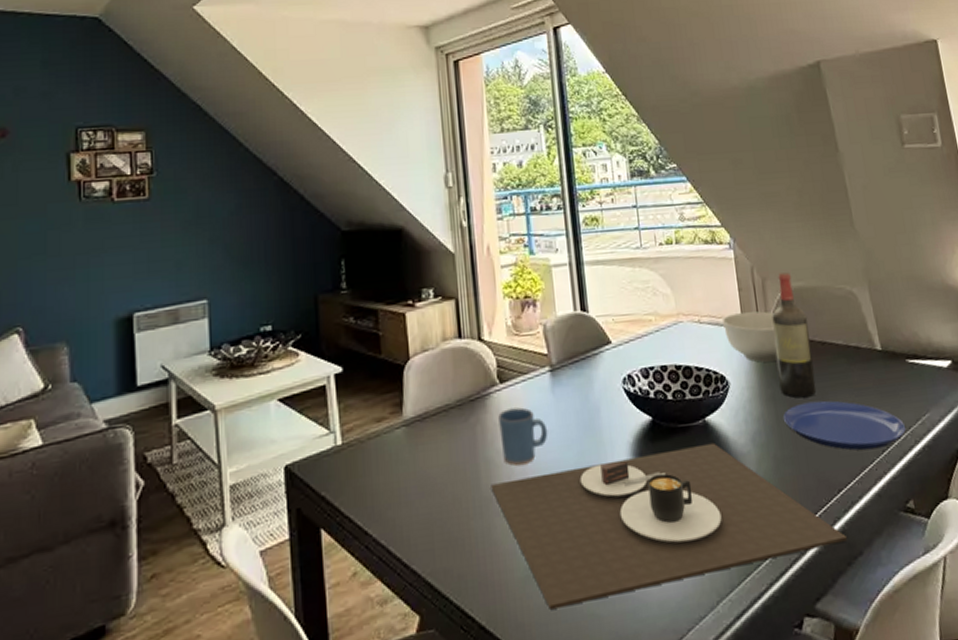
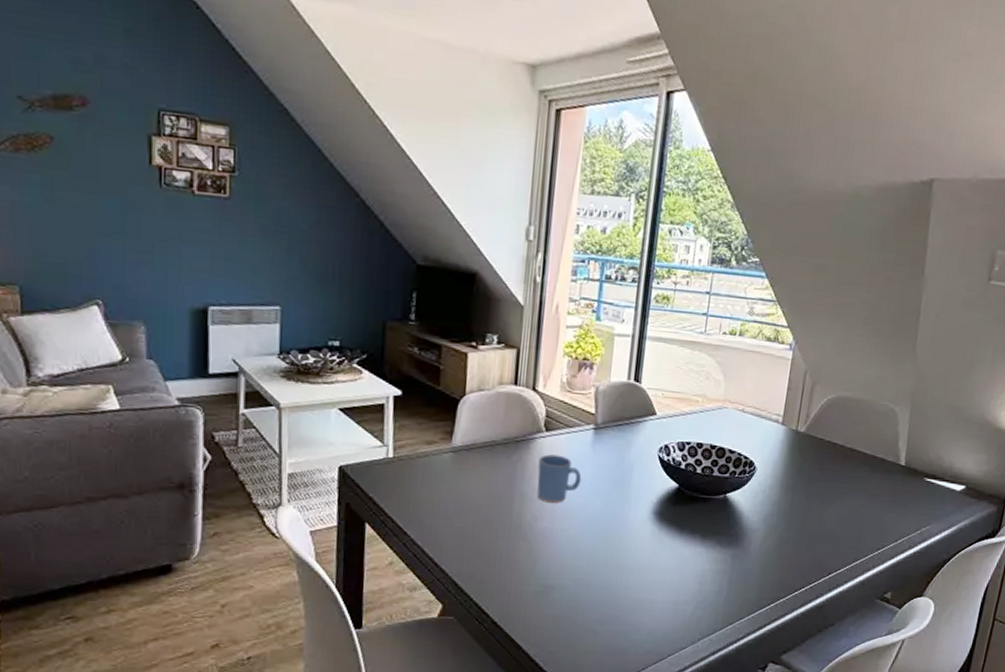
place setting: present [491,442,848,609] -> none [521,513,825,620]
bowl: present [723,311,778,362] -> none [764,409,815,457]
wine bottle: present [772,272,817,398] -> none [801,381,846,494]
plate: present [782,400,906,451] -> none [796,497,905,547]

